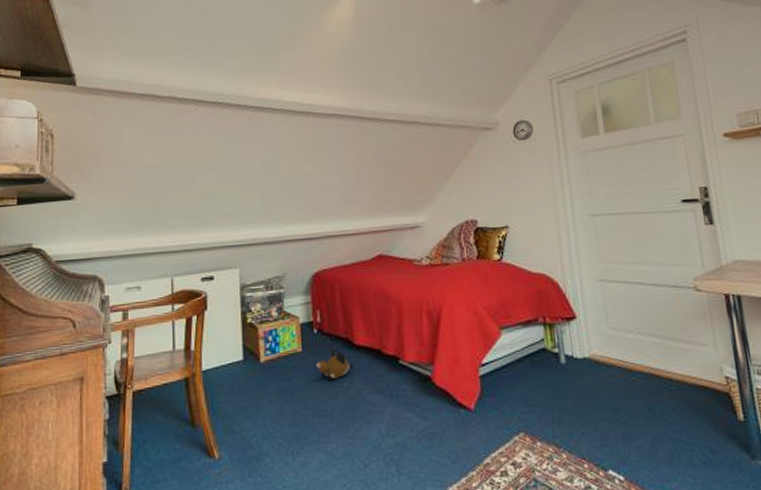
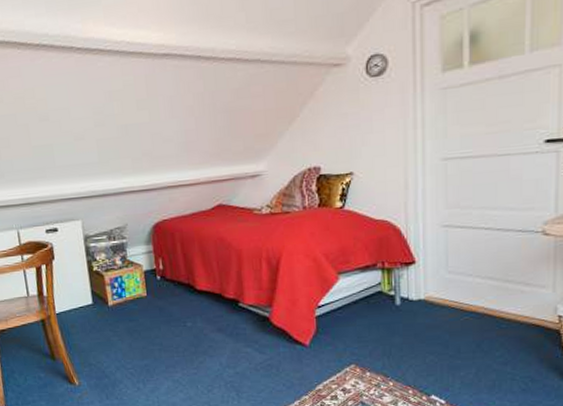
plush toy: present [315,349,354,382] -> none [160,294,196,322]

